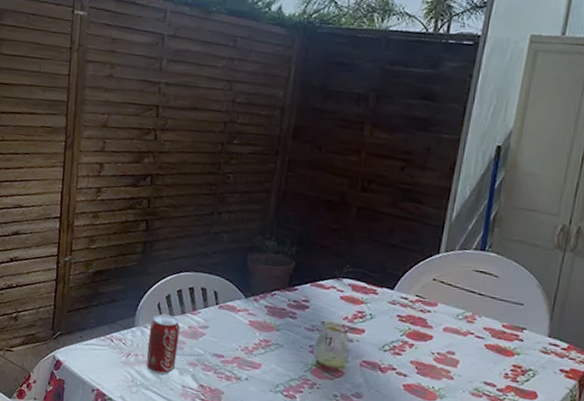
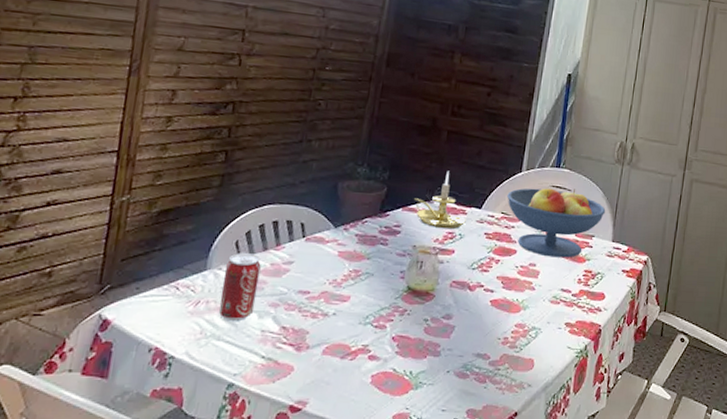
candle holder: none [322,248,377,309] -> present [414,170,466,230]
fruit bowl: none [422,271,541,350] -> present [507,188,606,258]

